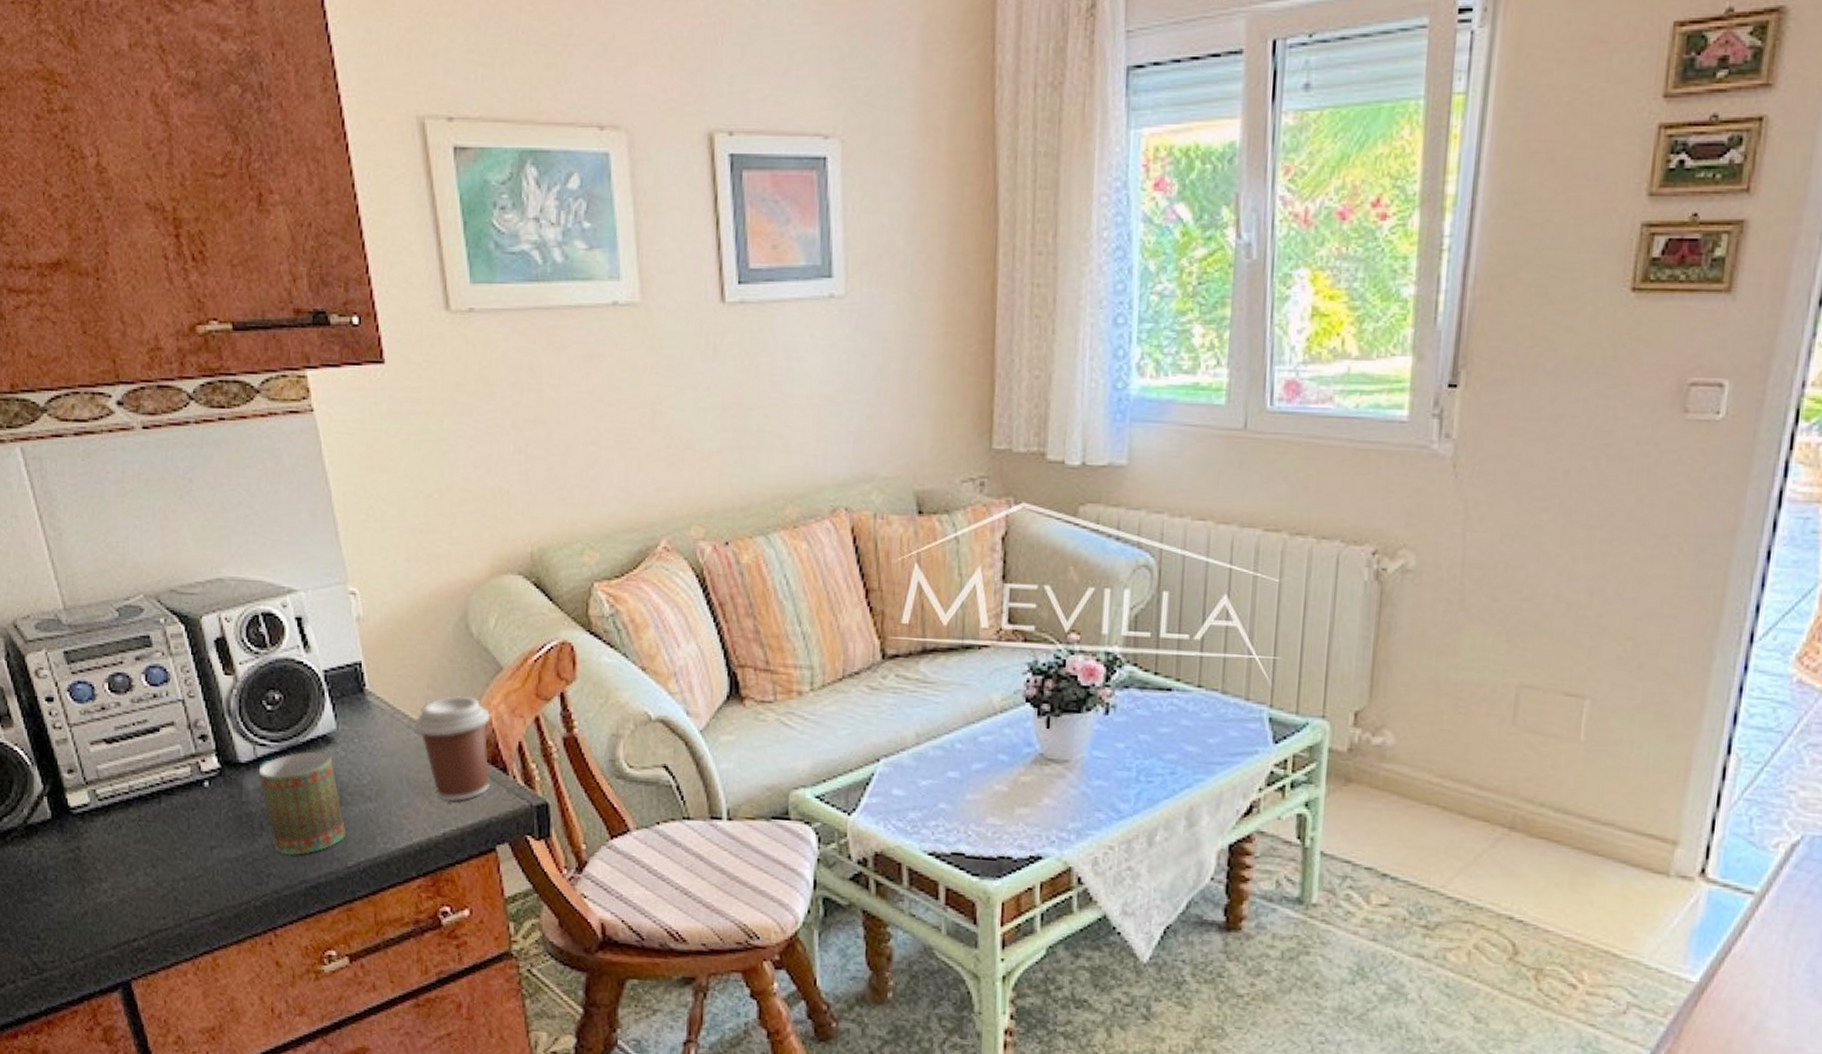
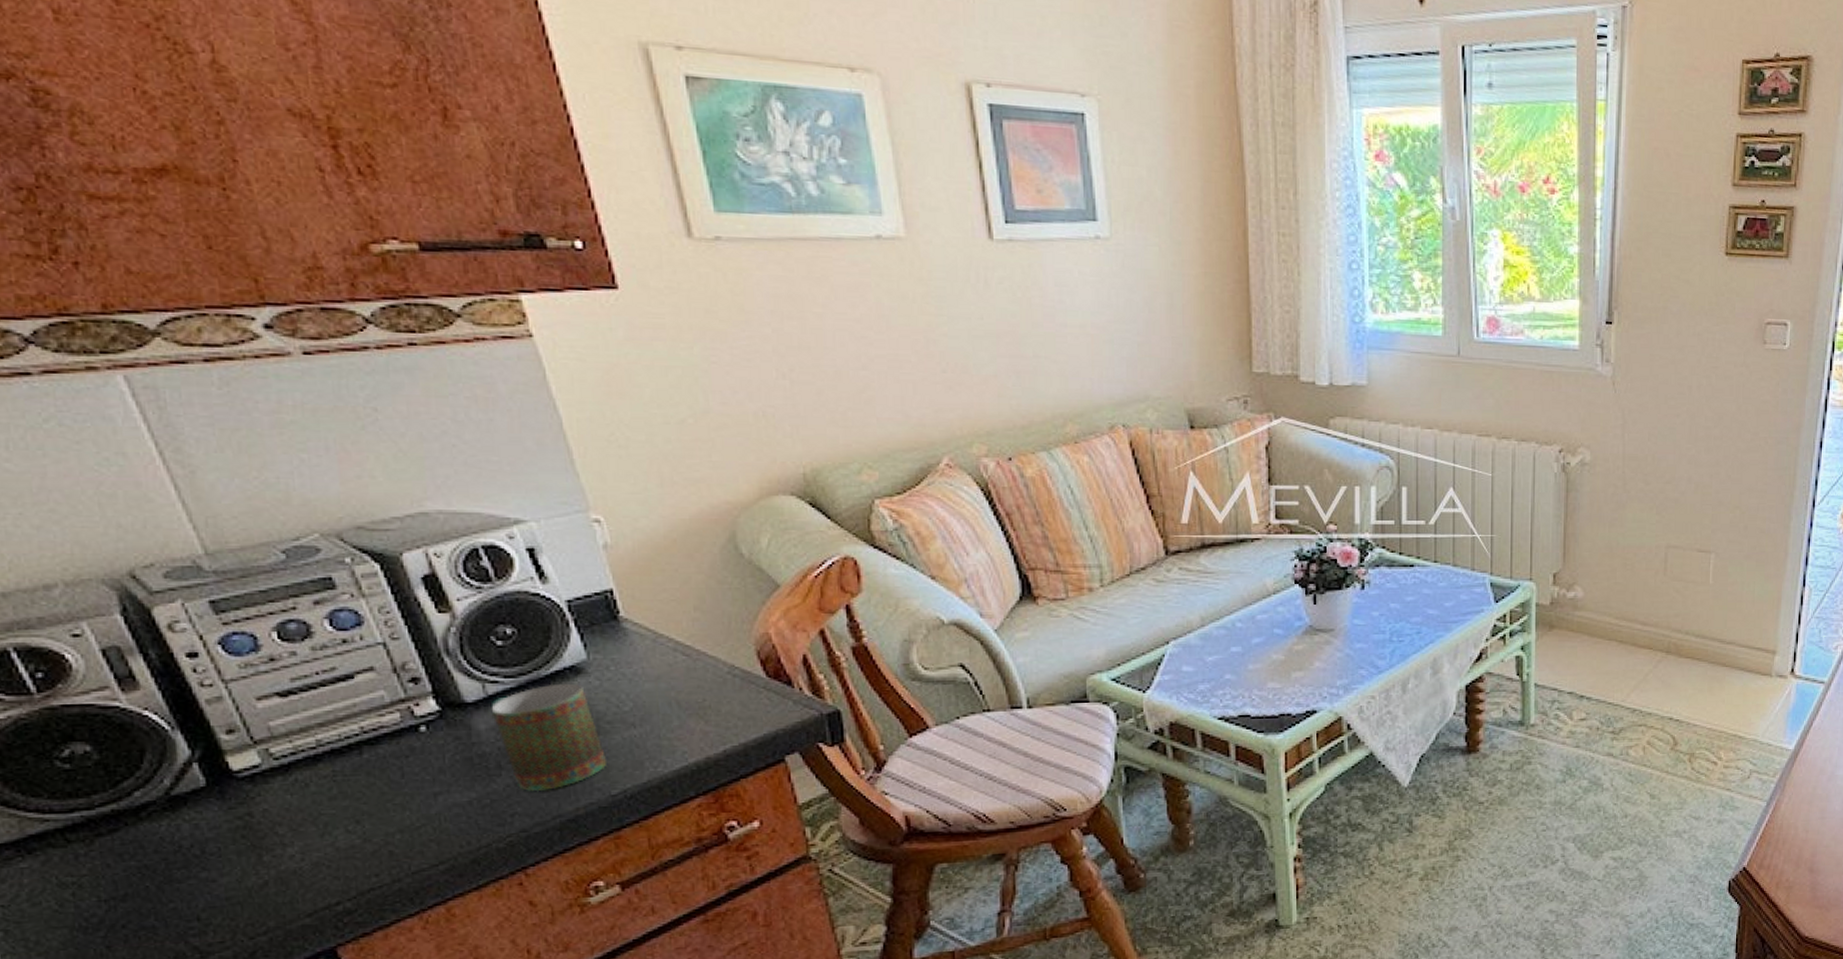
coffee cup: present [414,695,491,801] -> none [680,614,773,718]

